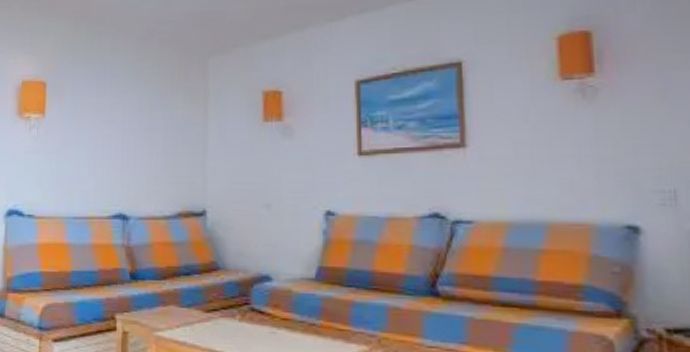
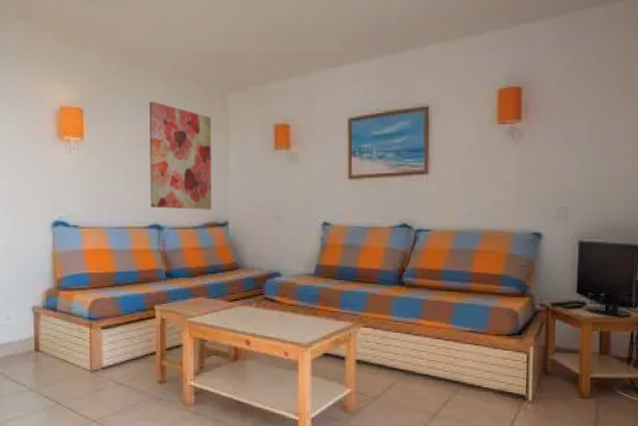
wall art: none [115,71,189,196] -> present [149,101,212,210]

